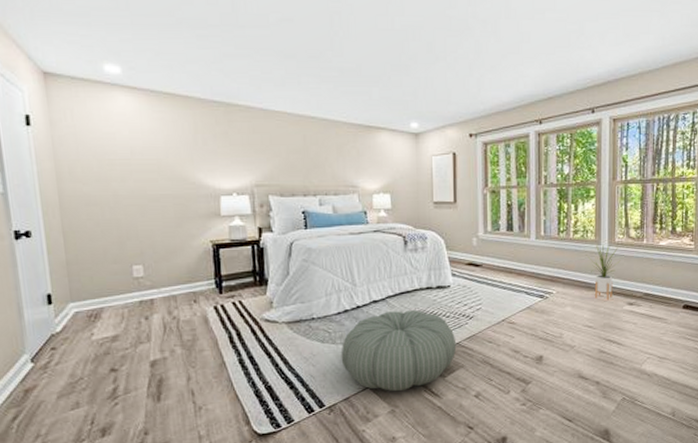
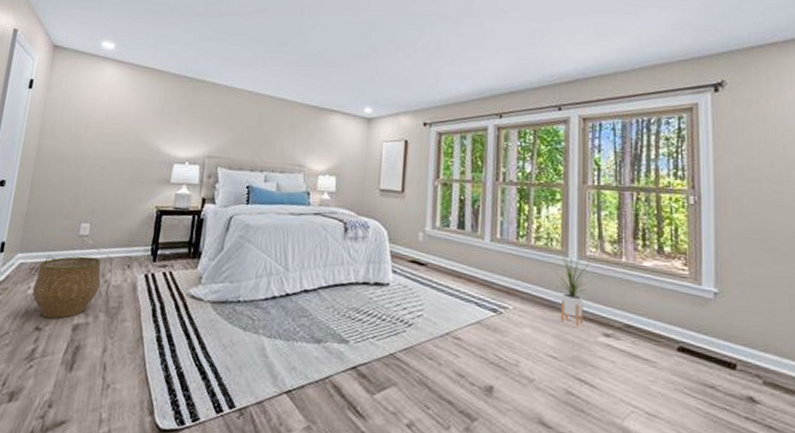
basket: none [96,297,170,360] -> present [32,256,102,319]
pouf: present [341,310,457,392] -> none [260,304,391,404]

